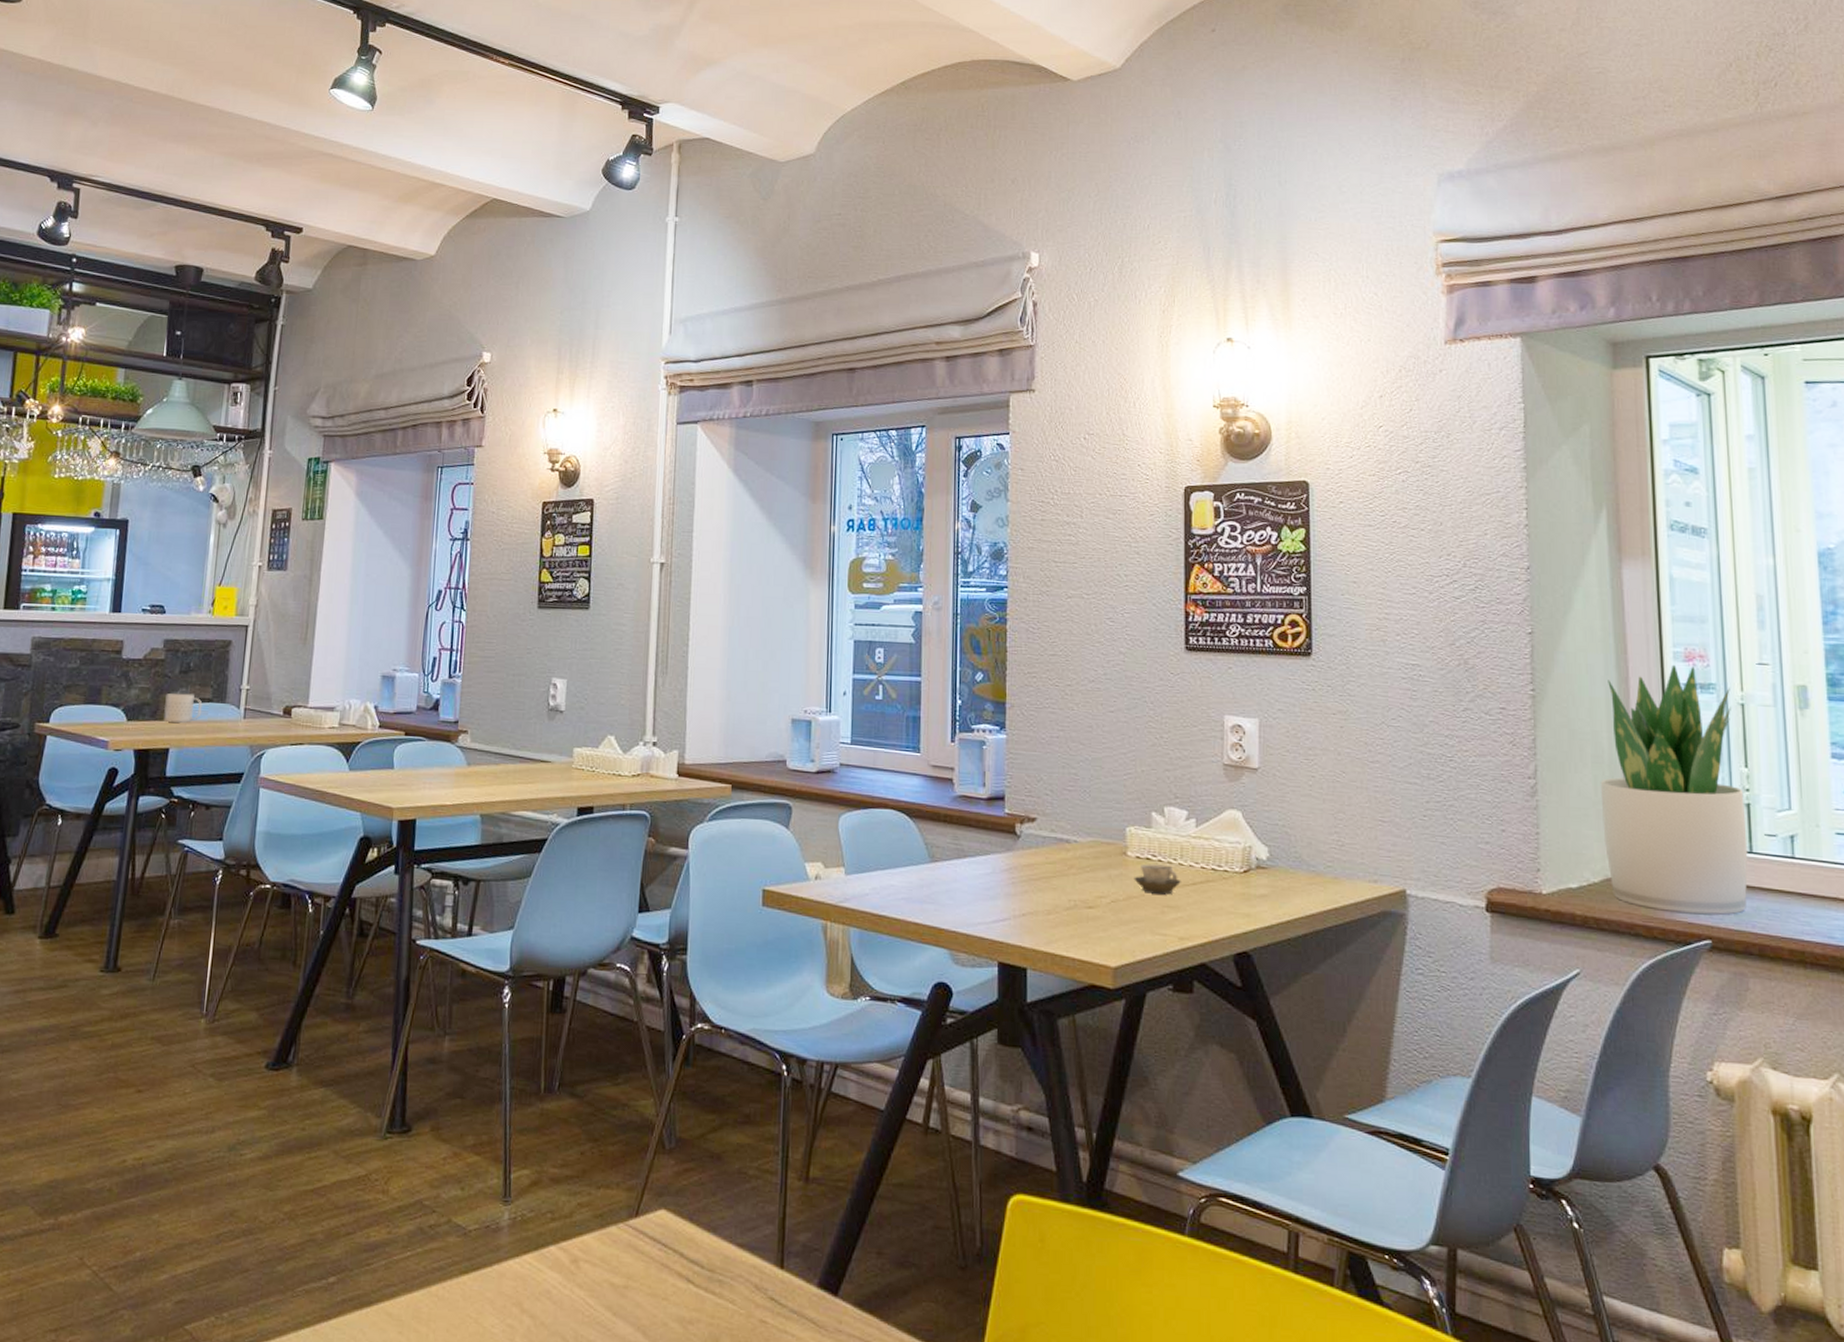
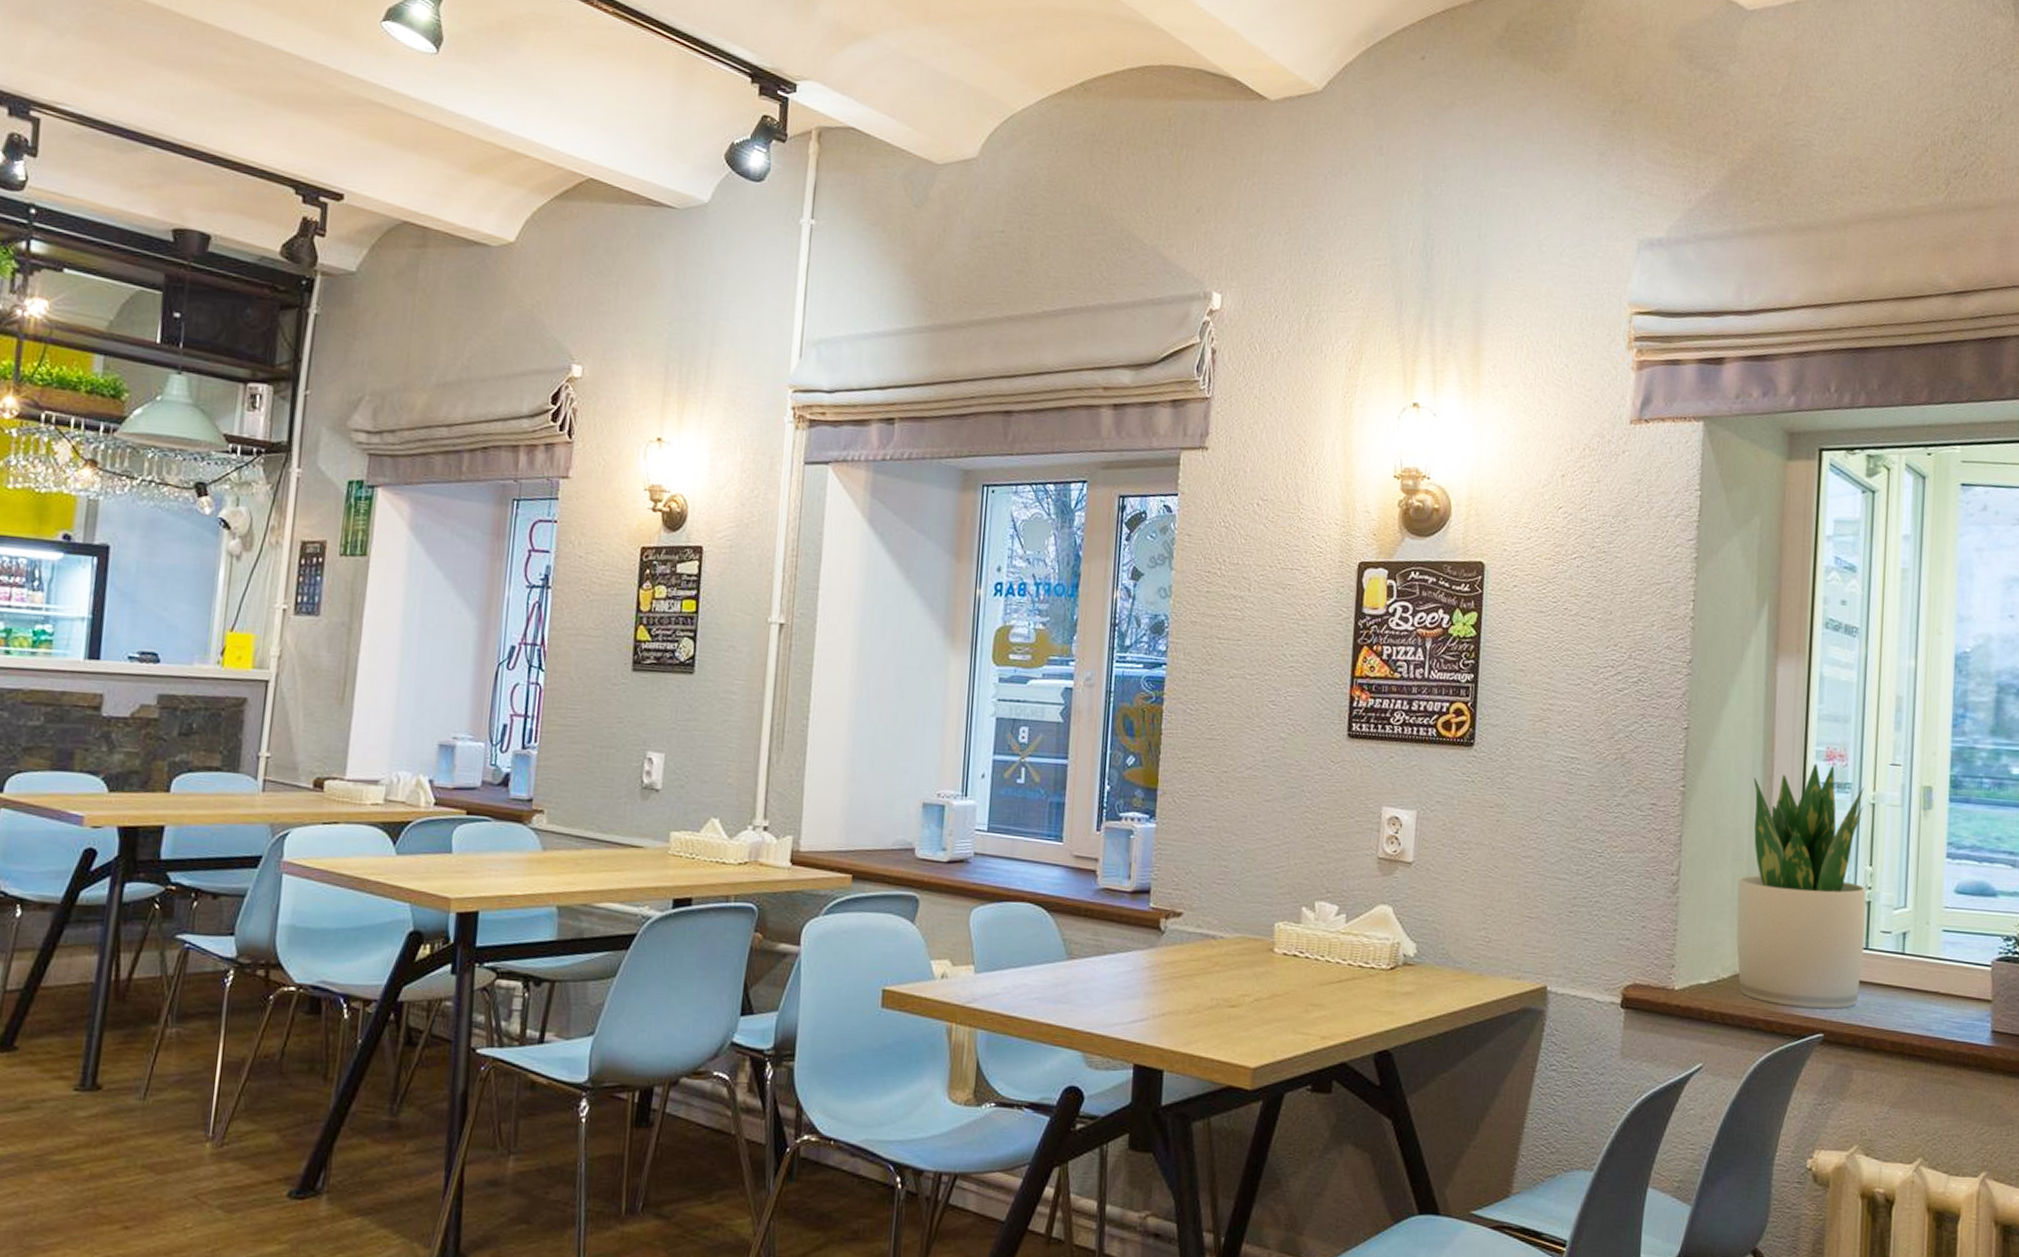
mug: present [163,693,203,723] -> none [157,759,209,796]
cup: present [1134,863,1181,894] -> none [1279,960,1327,992]

